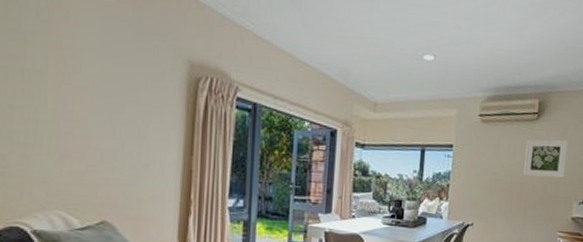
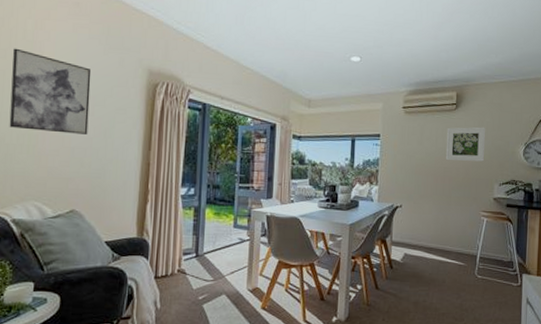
wall art: none [23,28,121,135] -> present [9,48,92,135]

